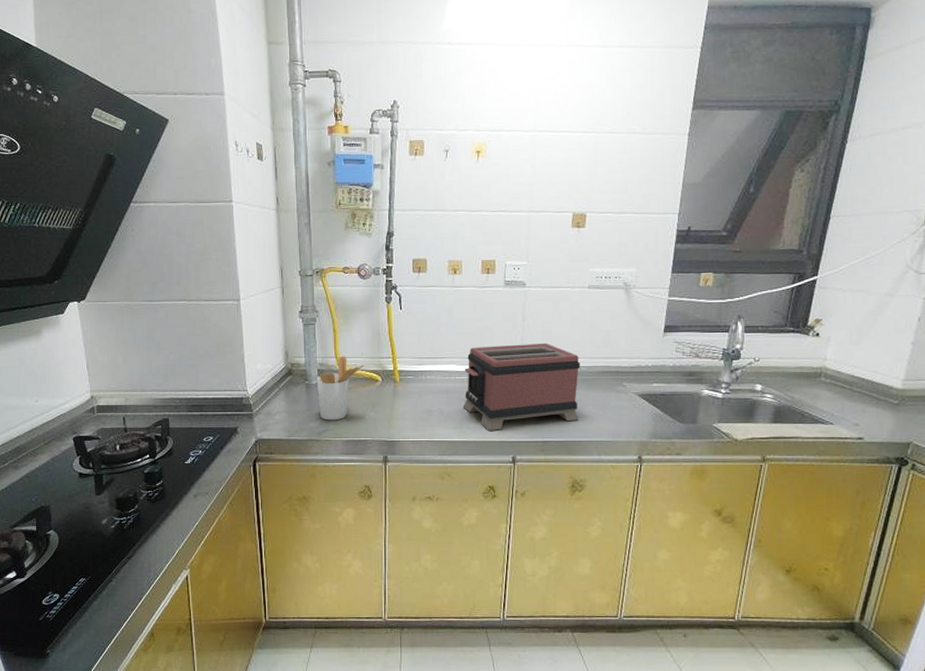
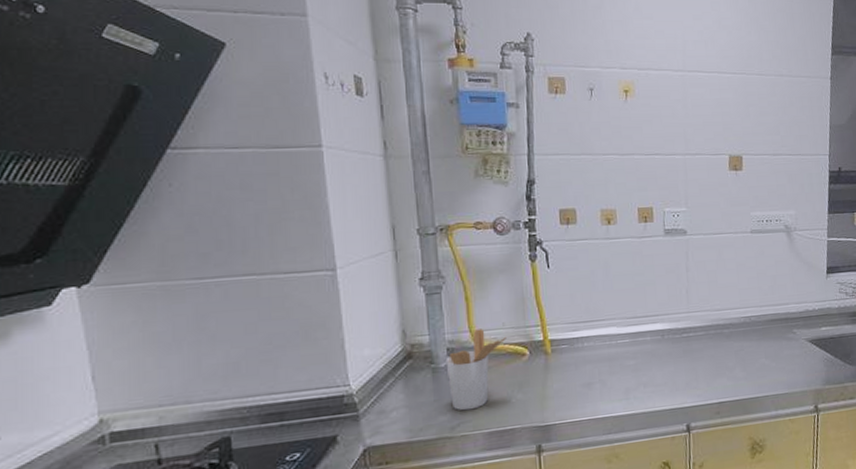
toaster: present [462,342,580,432] -> none [626,293,753,399]

